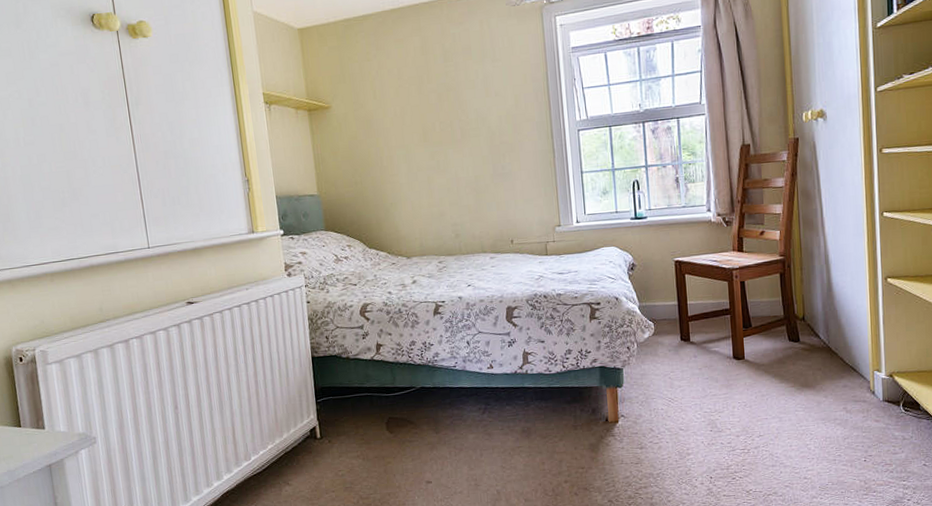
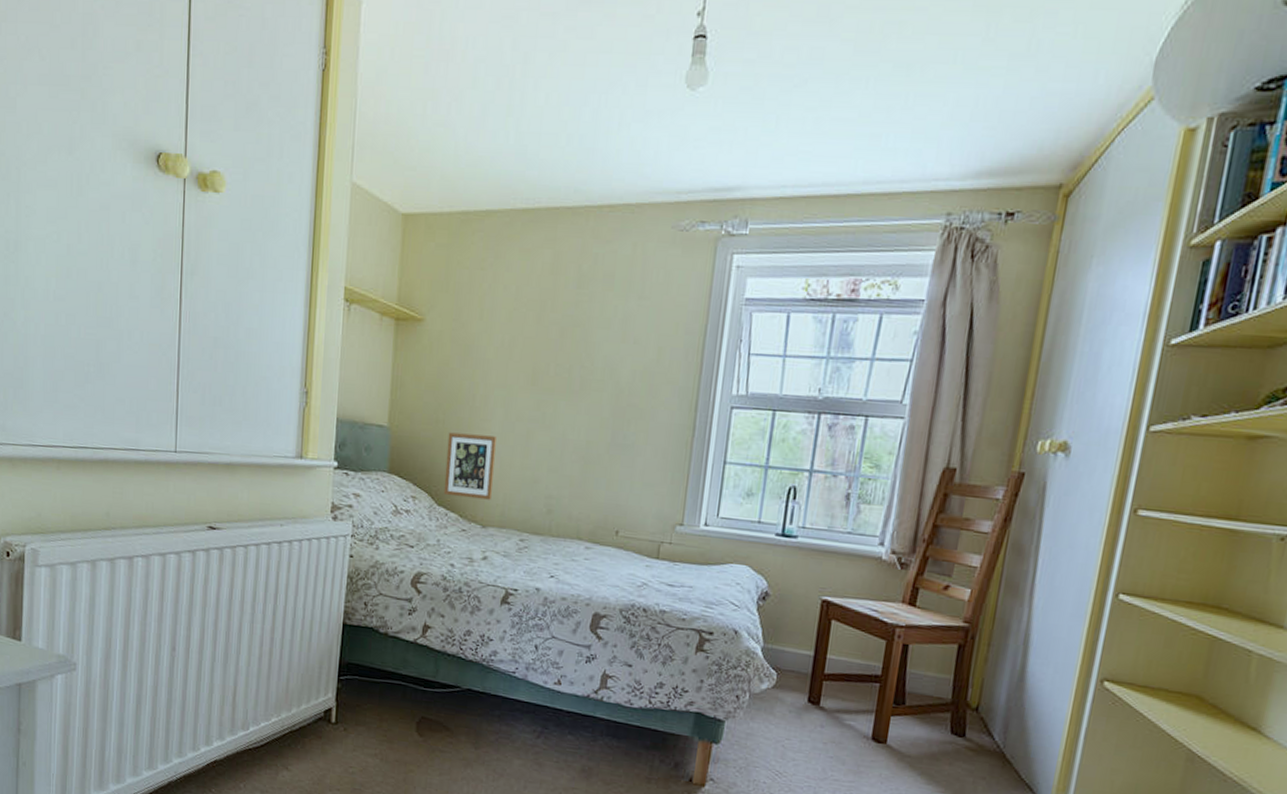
picture frame: none [366,186,410,240] -> present [443,432,496,500]

